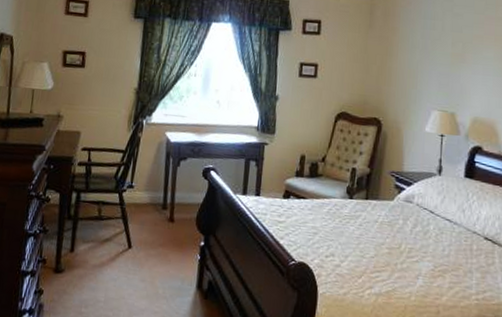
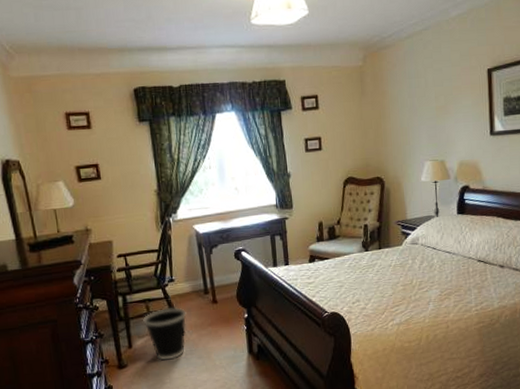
wastebasket: none [91,215,139,276] -> present [143,307,187,361]

